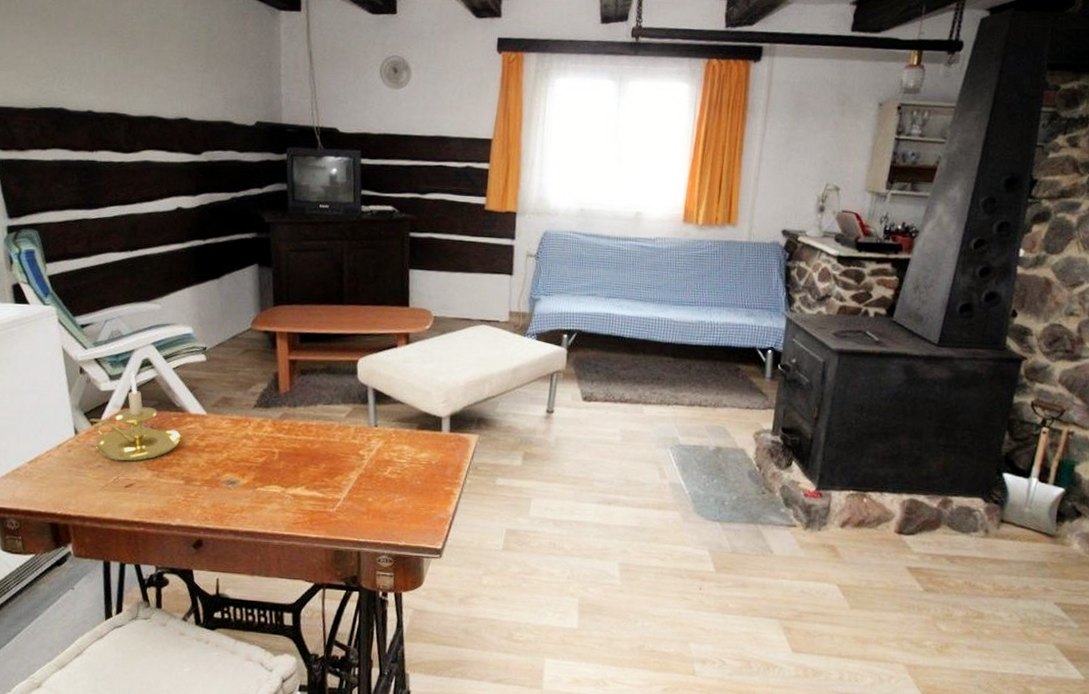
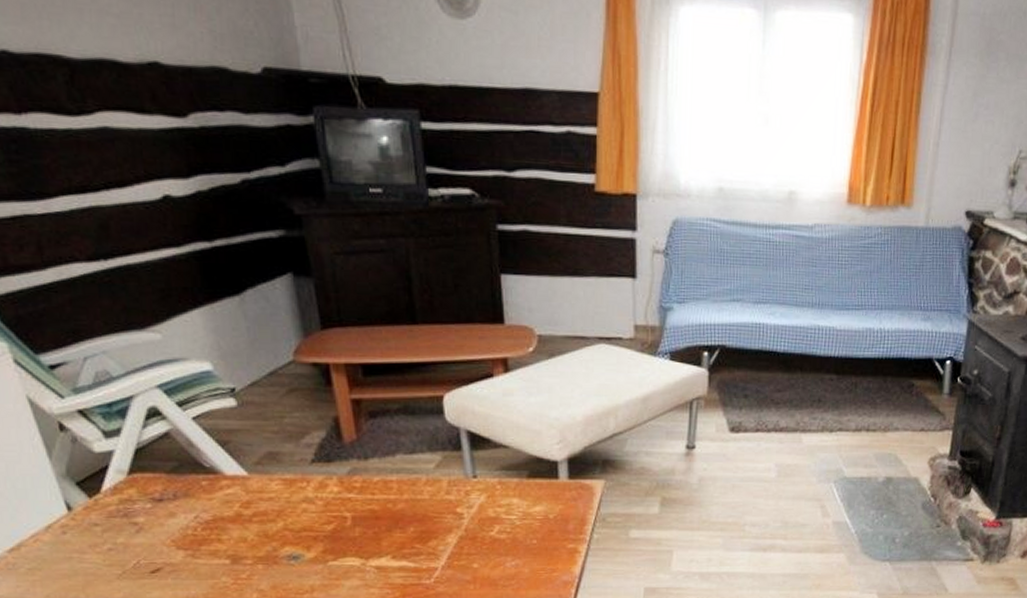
candle holder: present [90,371,182,462] -> none [85,425,218,541]

